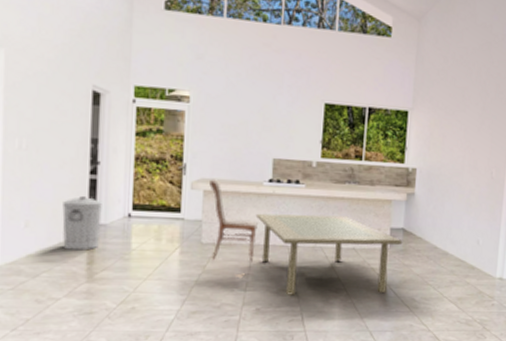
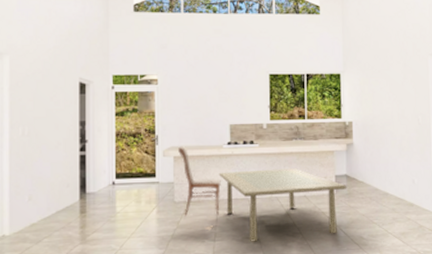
trash can: present [62,196,102,251] -> none [59,170,91,217]

